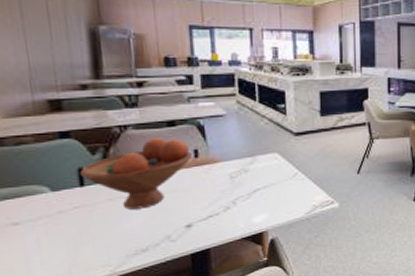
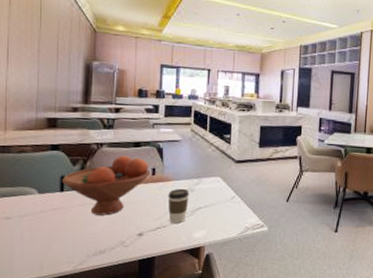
coffee cup: none [217,169,243,210] -> present [168,188,189,223]

